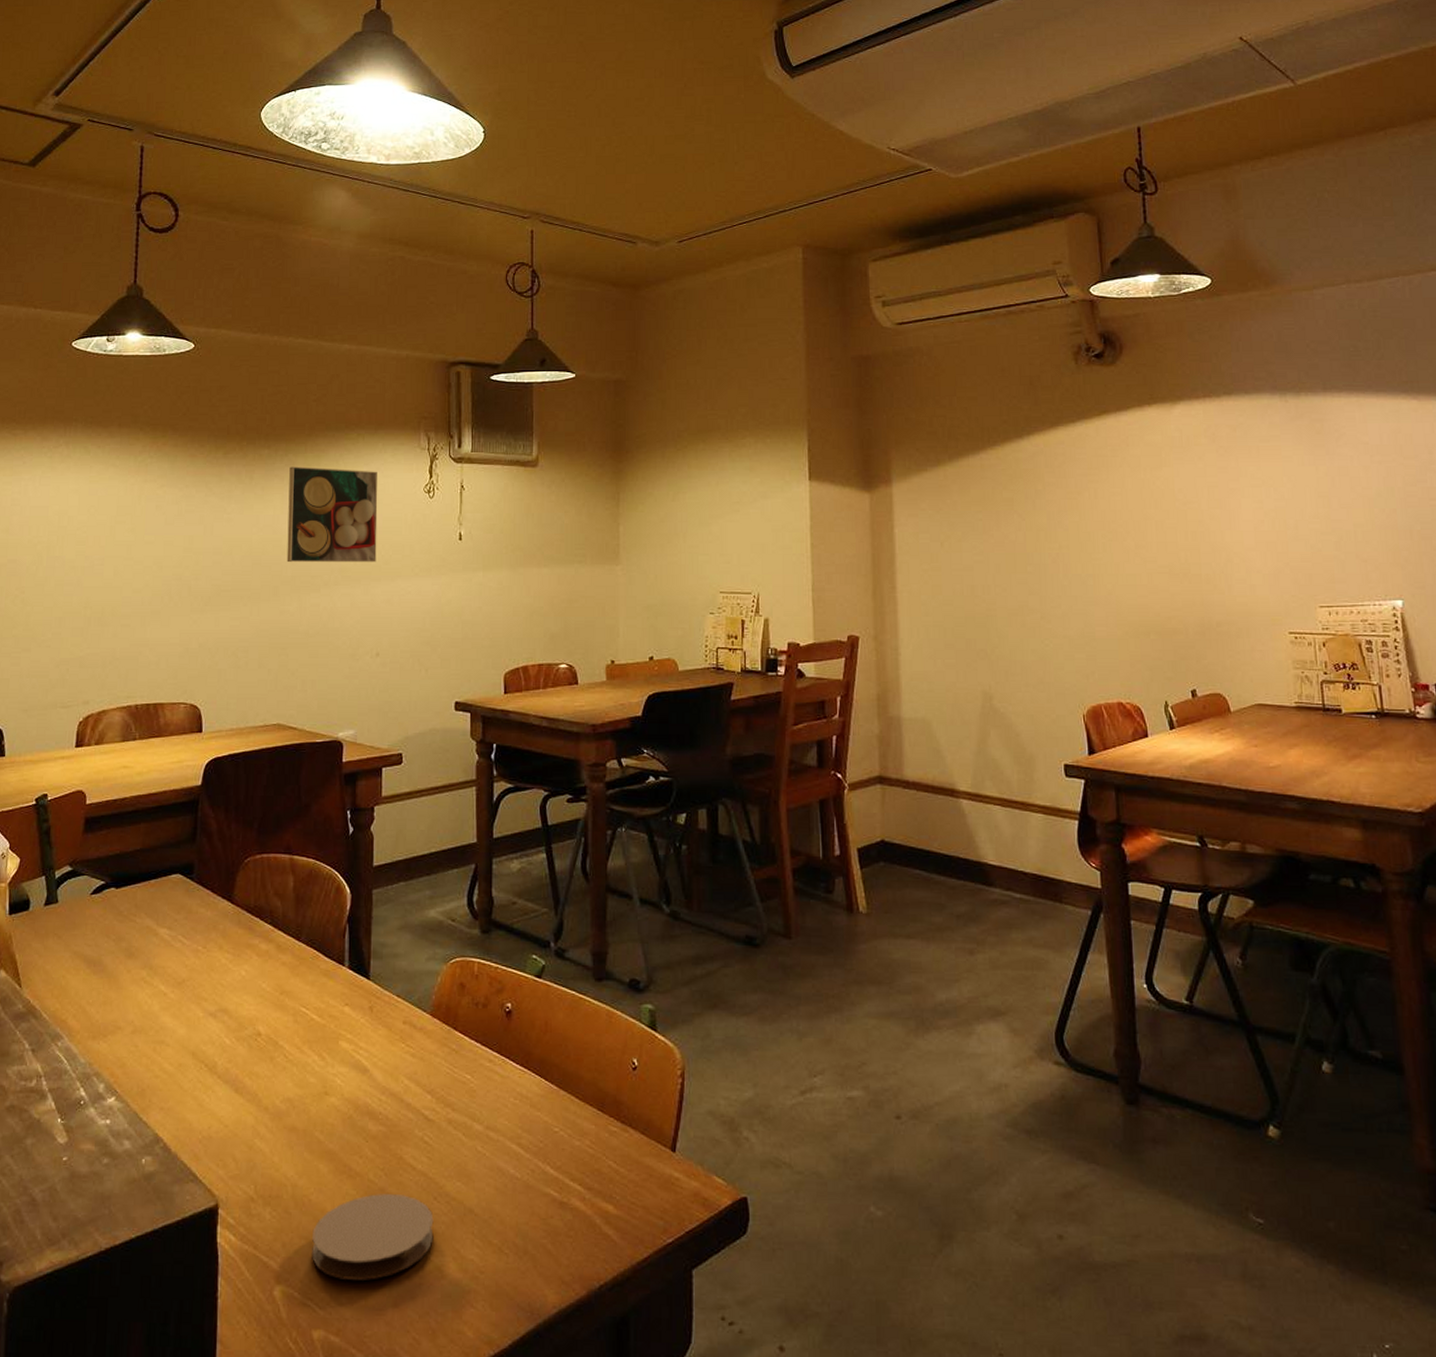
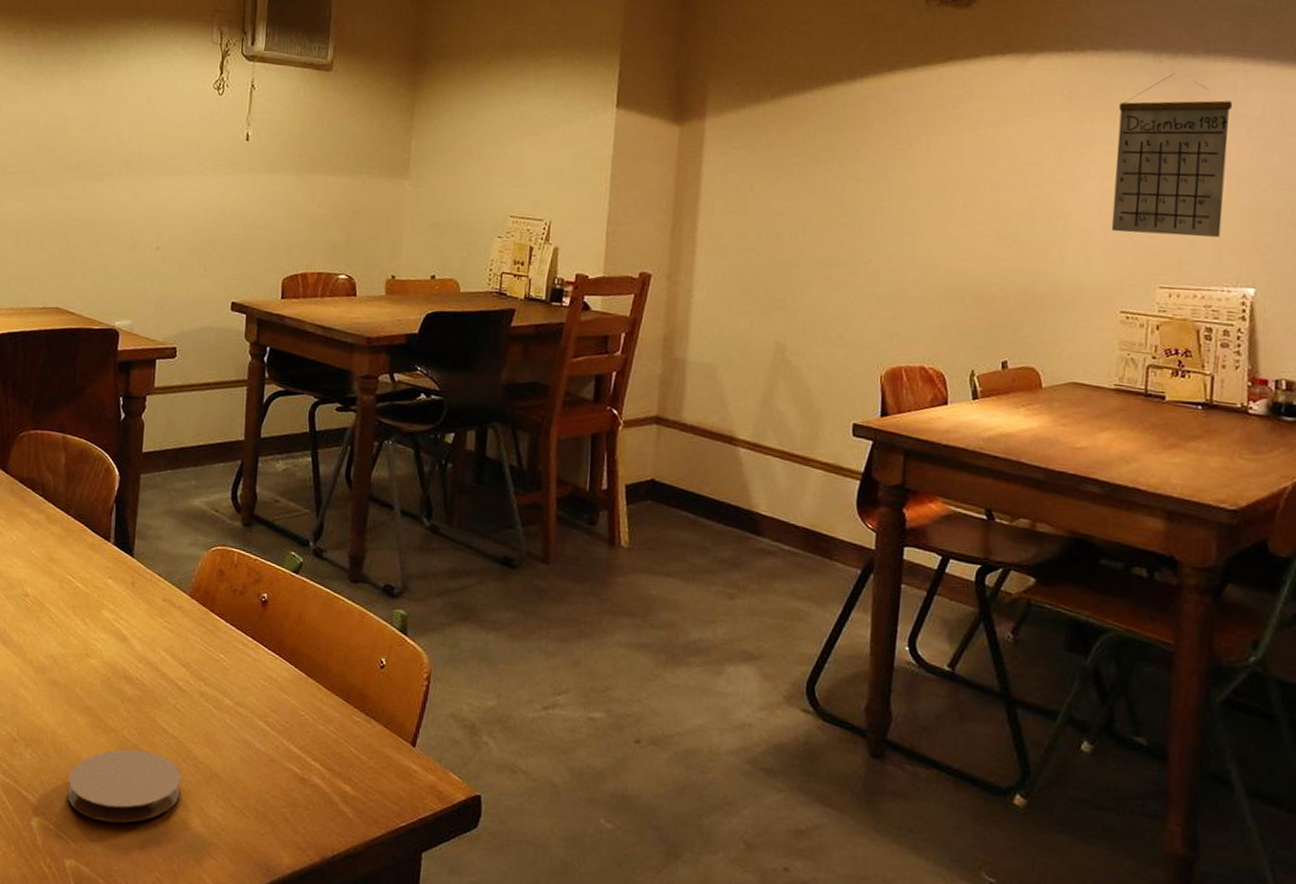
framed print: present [286,466,378,563] -> none [72,52,167,156]
calendar: none [1257,410,1364,559] -> present [1111,72,1233,237]

